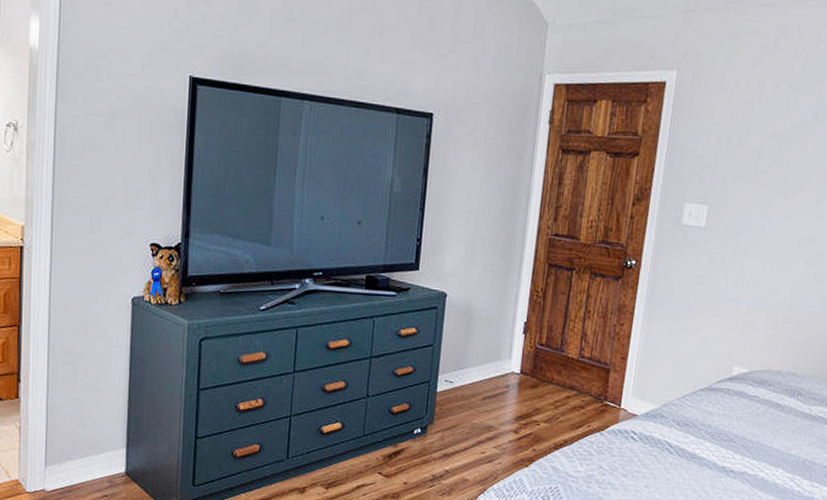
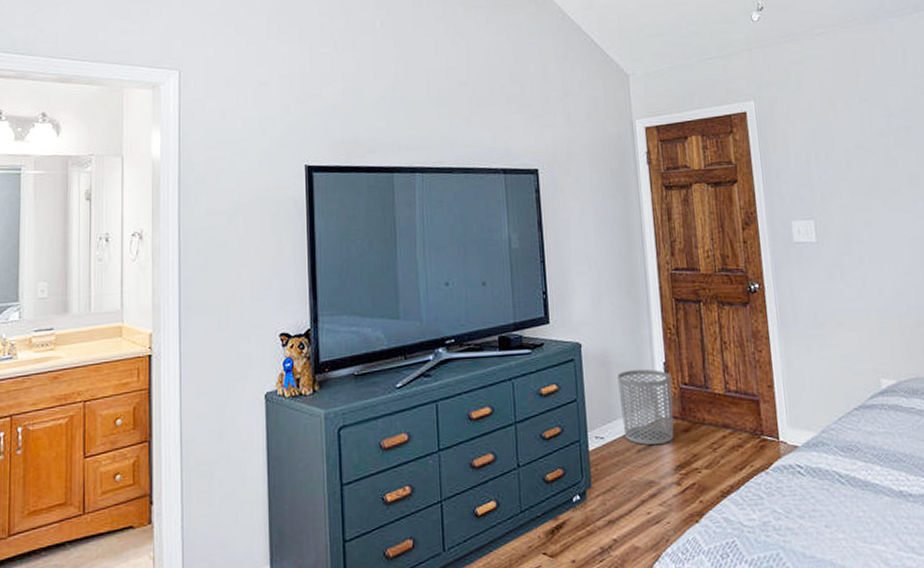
waste bin: none [473,324,529,396] -> present [617,369,674,446]

